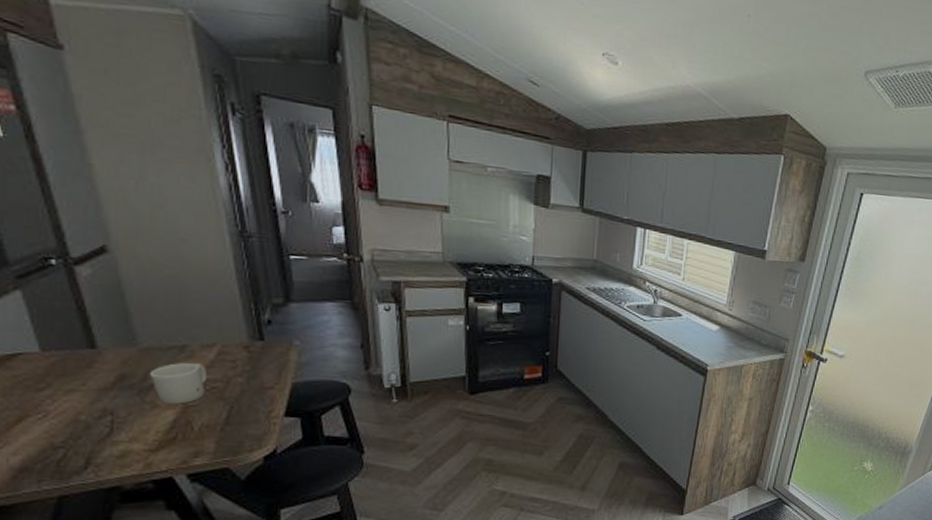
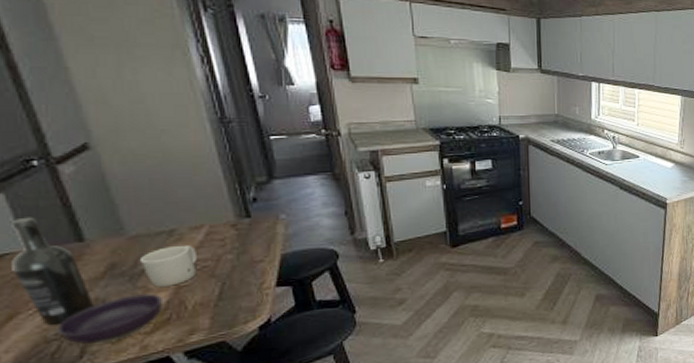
wine bottle: none [24,317,103,432] -> present [11,217,95,325]
bowl: none [64,408,171,456] -> present [57,293,164,345]

